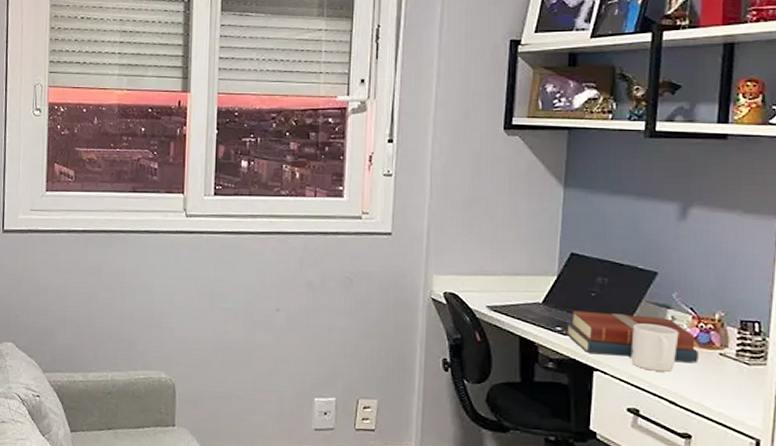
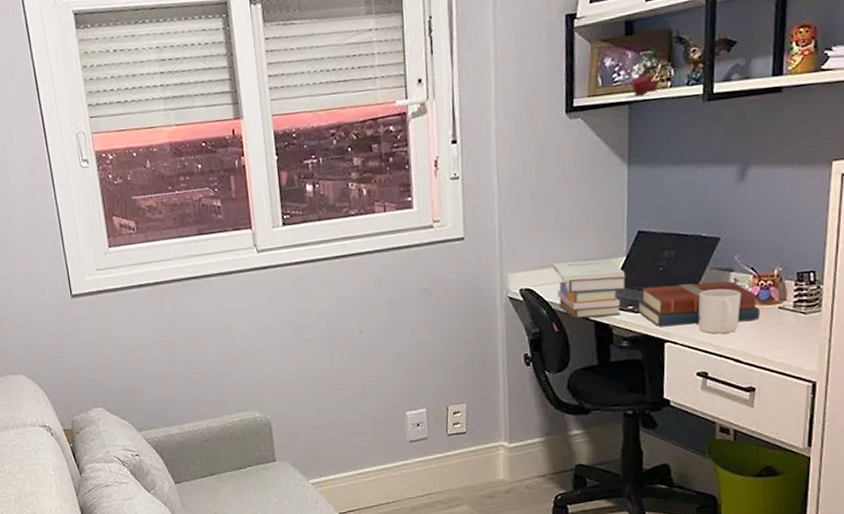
books: none [479,272,556,335] -> present [552,258,626,319]
succulent plant: none [565,81,607,125] -> present [625,48,664,99]

